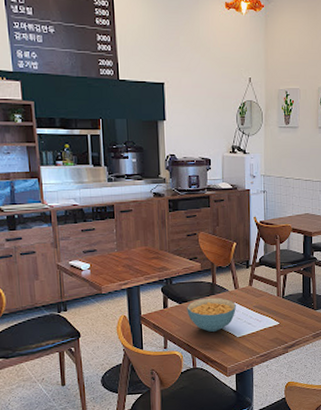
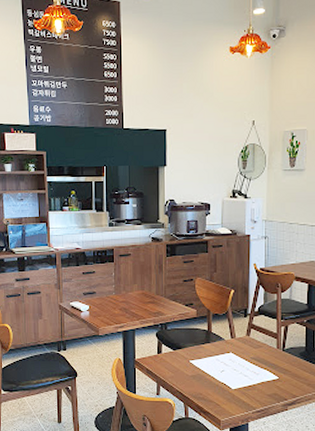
cereal bowl: present [187,297,236,332] -> none [181,346,232,381]

